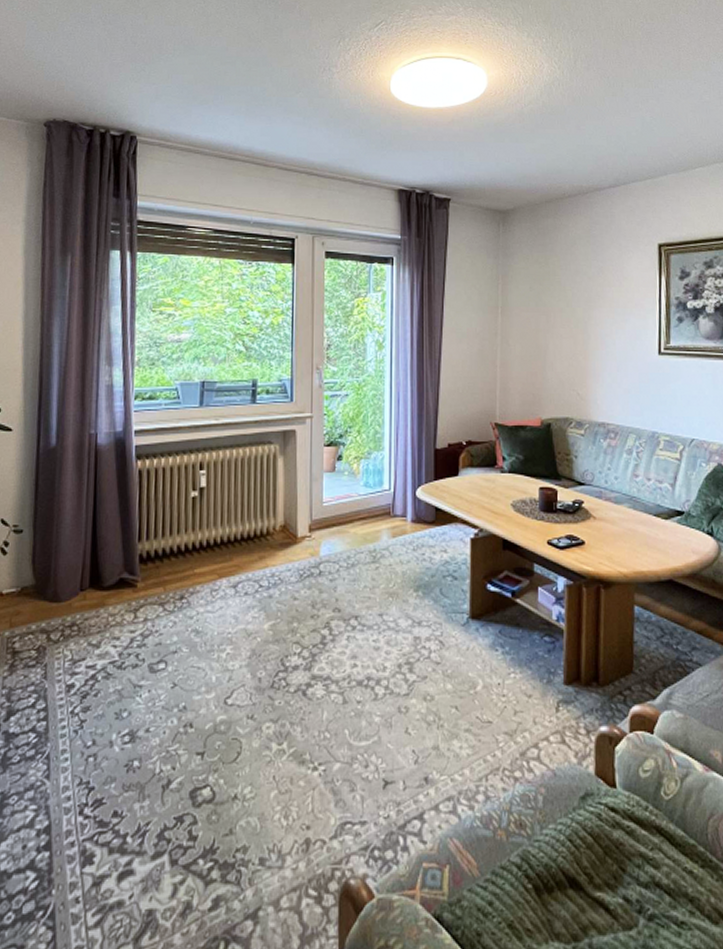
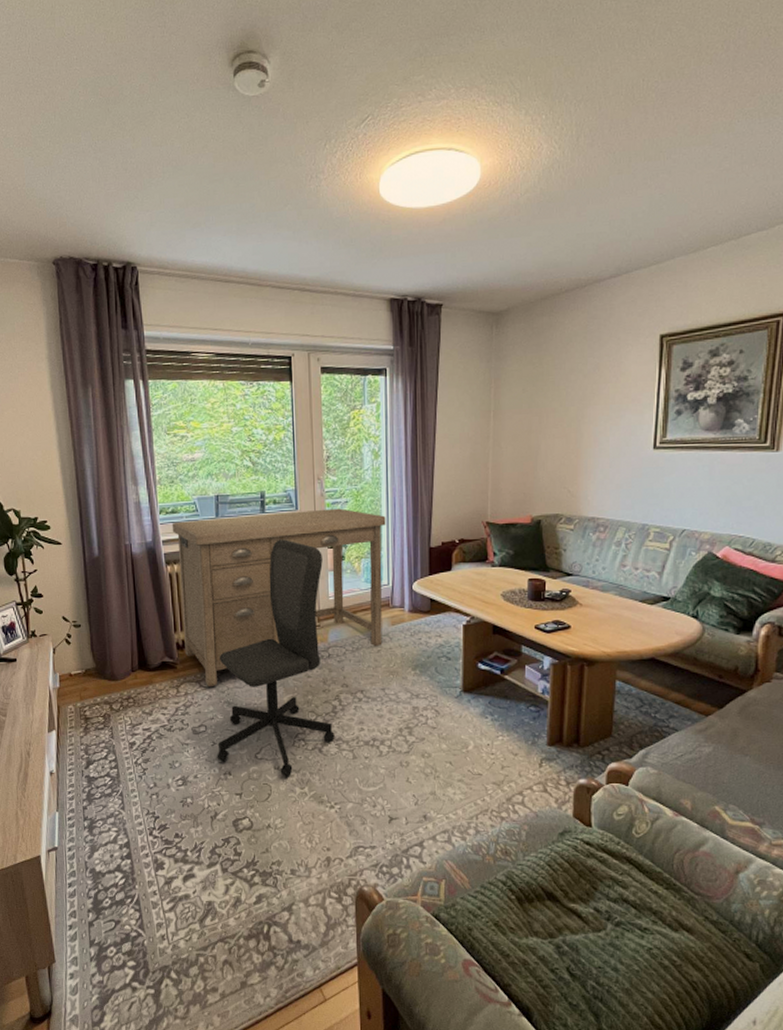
desk: none [147,402,389,612] -> present [171,508,386,688]
office chair: none [176,434,322,729] -> present [216,539,335,777]

